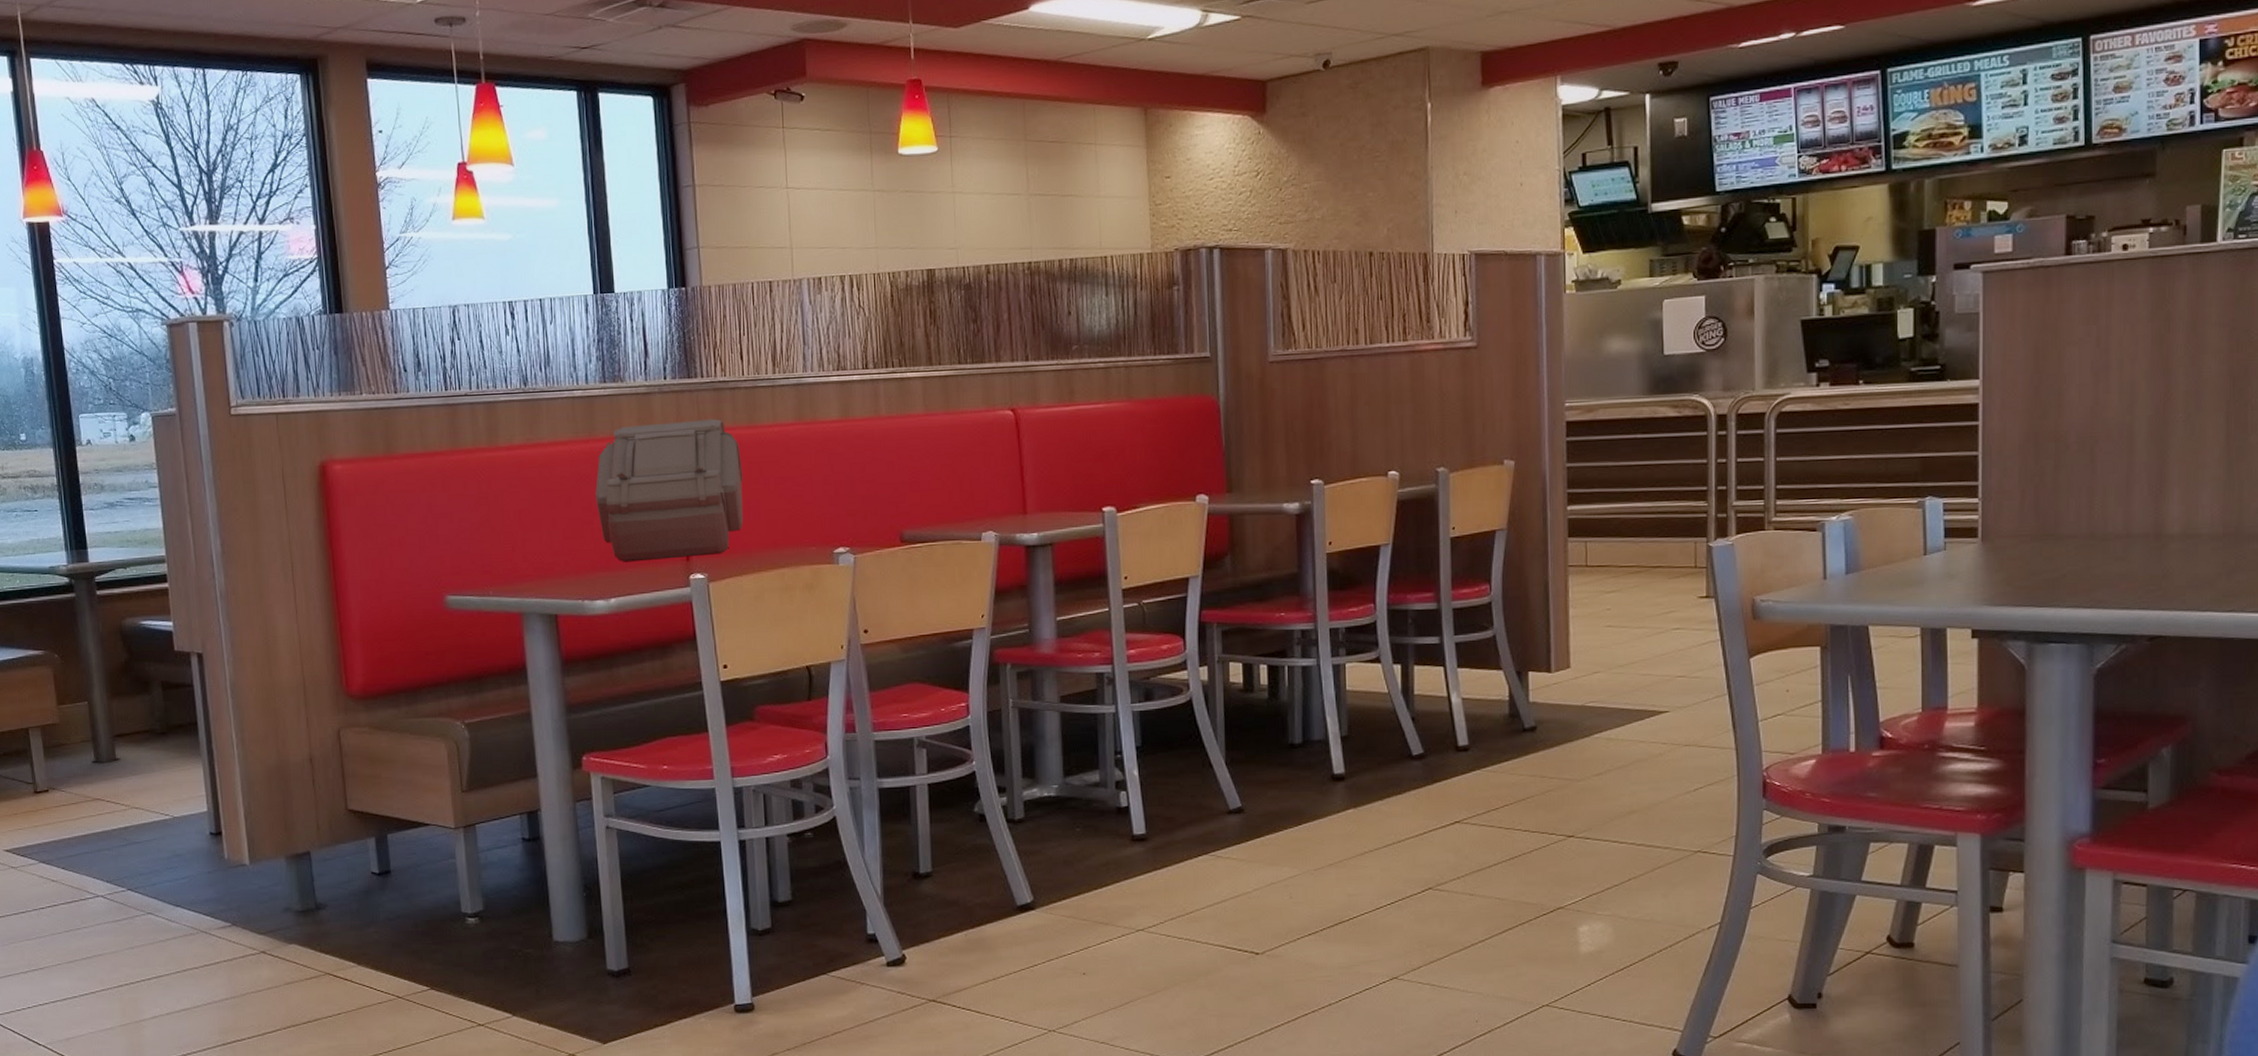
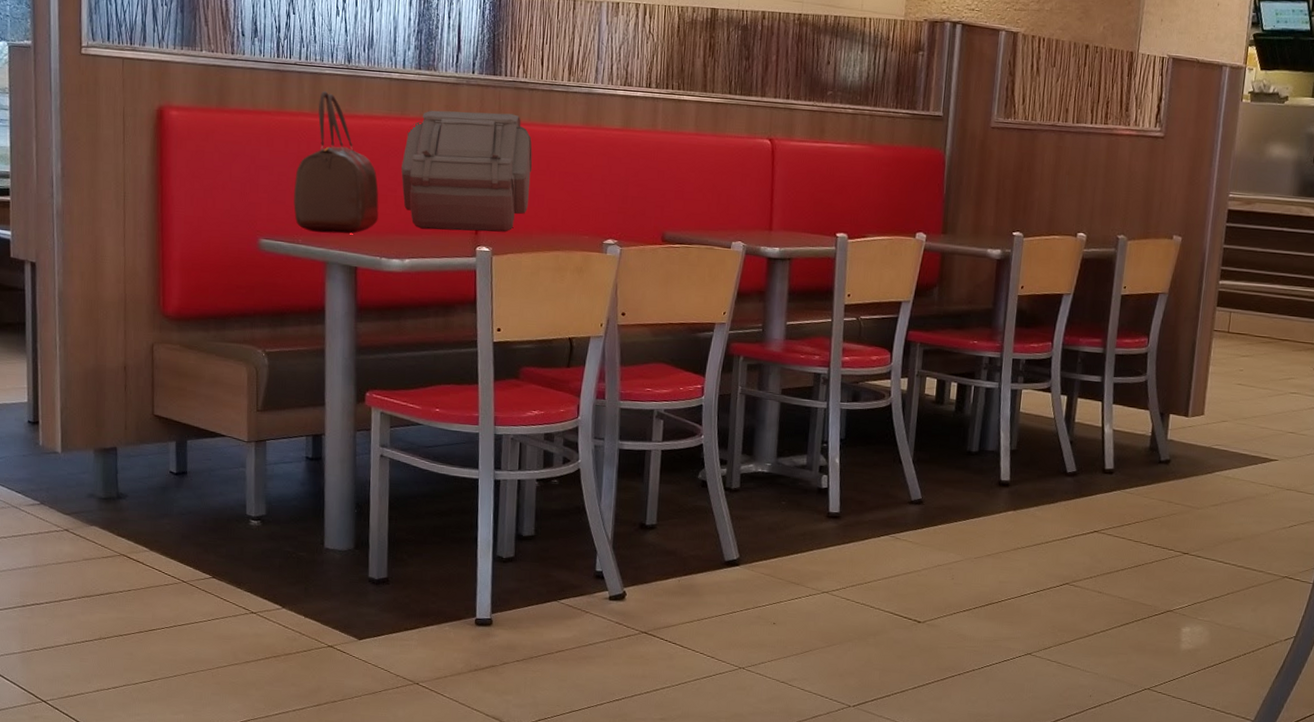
handbag: none [478,421,576,581] -> present [293,91,379,234]

